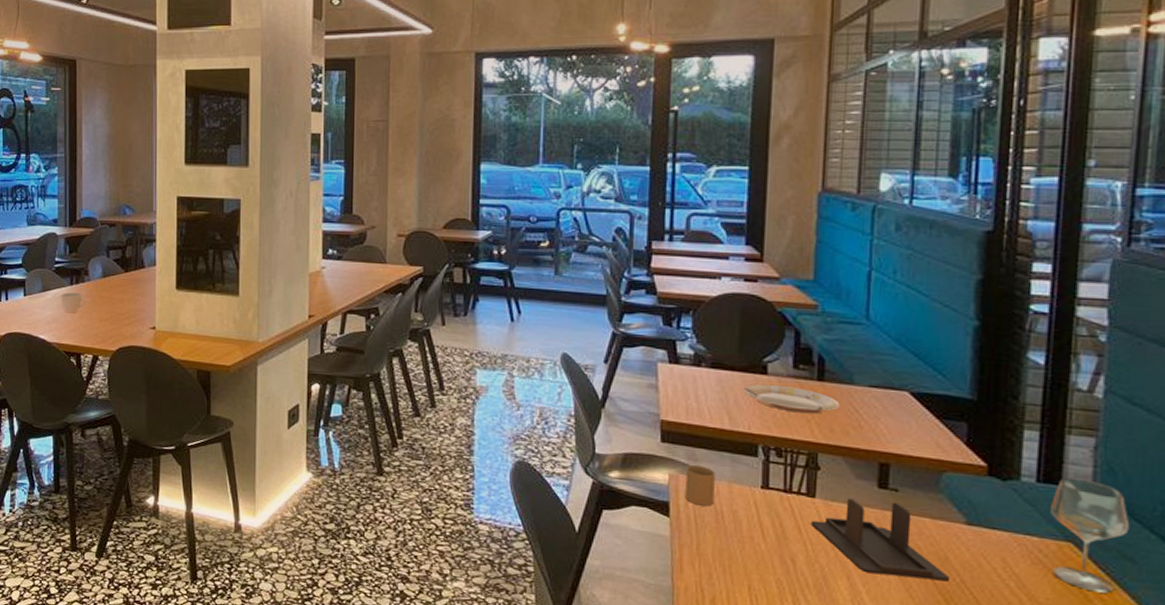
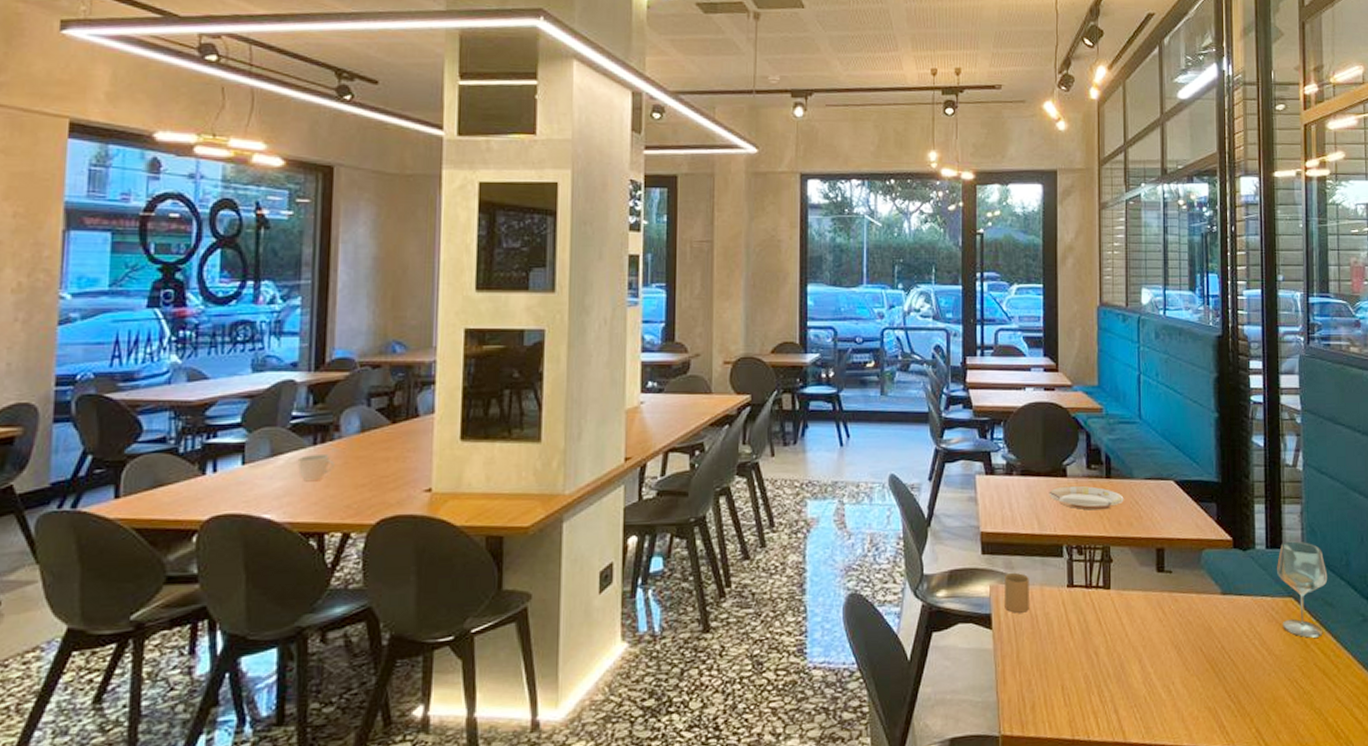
napkin holder: present [811,498,951,582] -> none [1108,583,1214,653]

